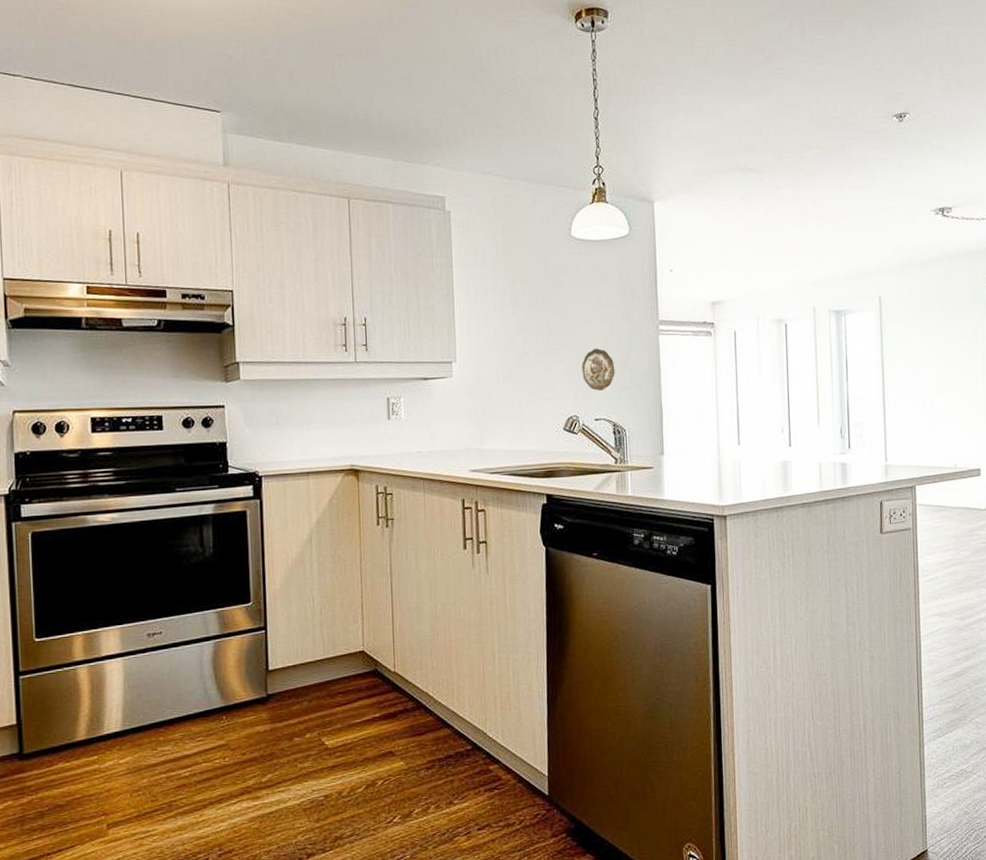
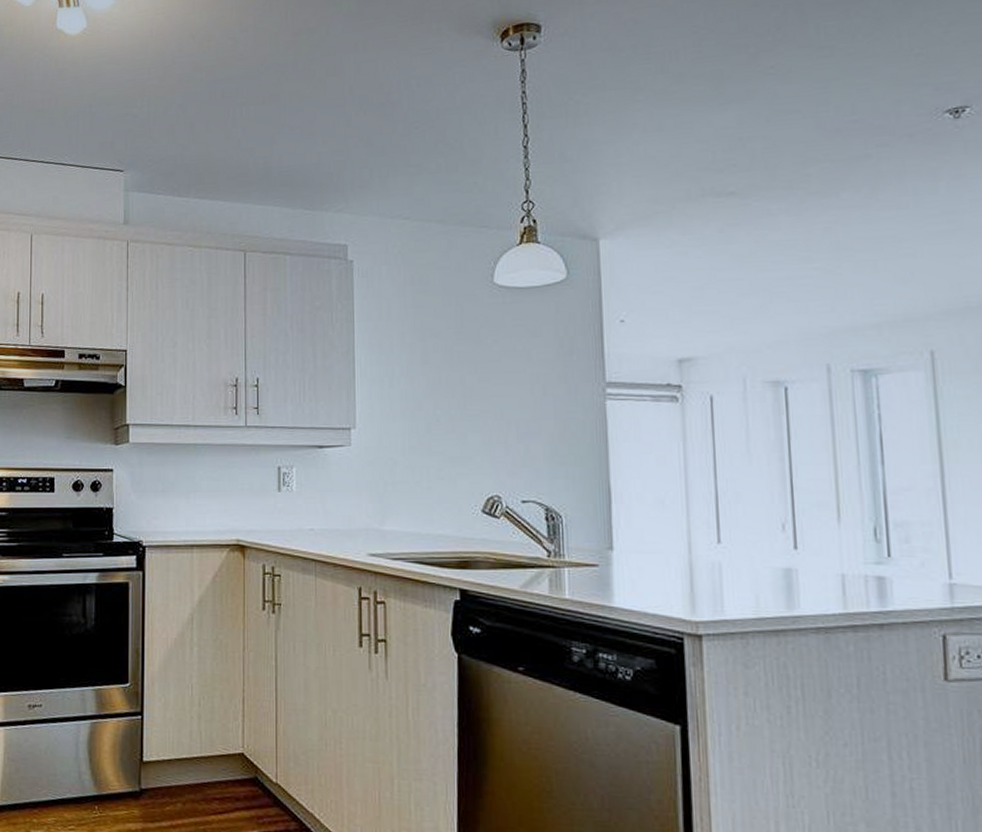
decorative plate: present [582,349,615,391] -> none [506,416,549,466]

